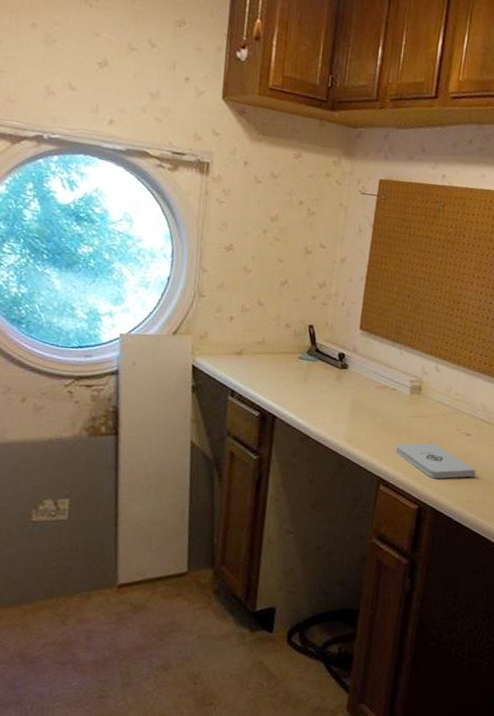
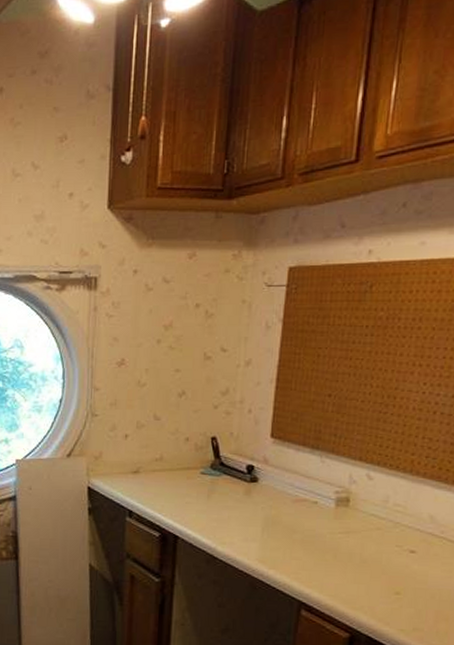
notepad: present [395,443,476,479] -> none [319,562,424,604]

